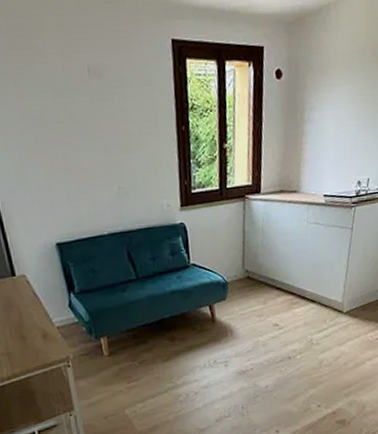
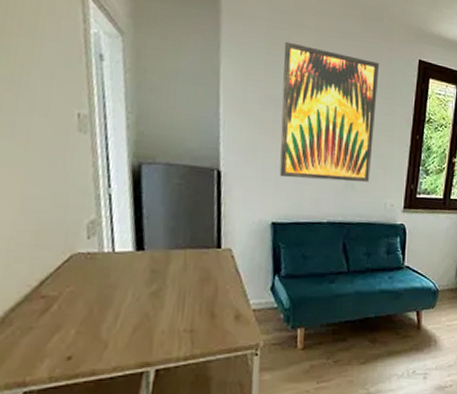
wall art: none [28,49,142,197] -> present [279,41,380,182]

